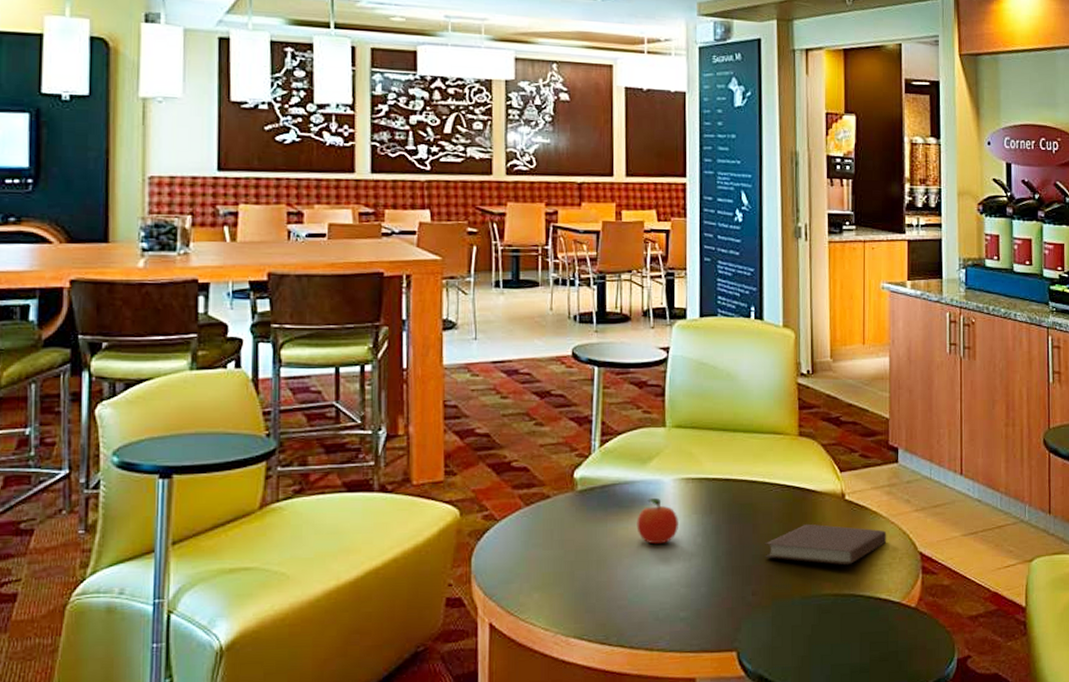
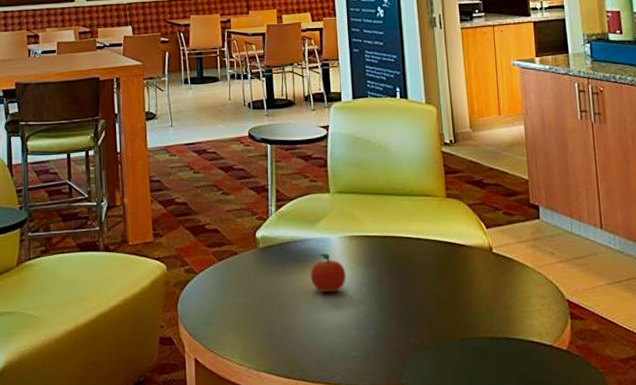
notebook: present [765,523,887,566] -> none [423,274,535,312]

